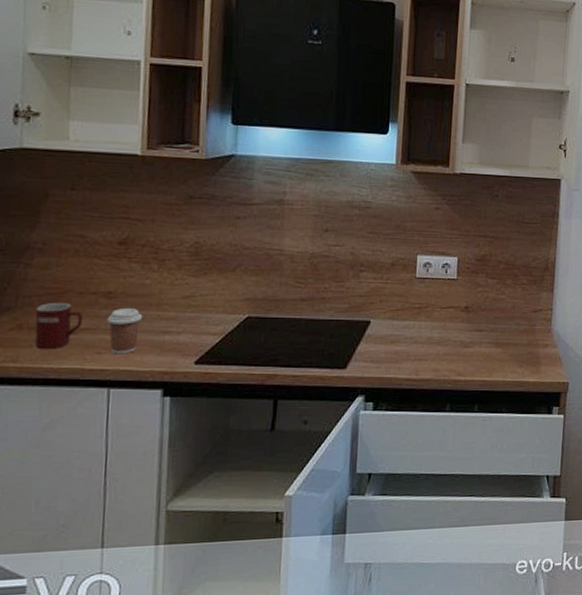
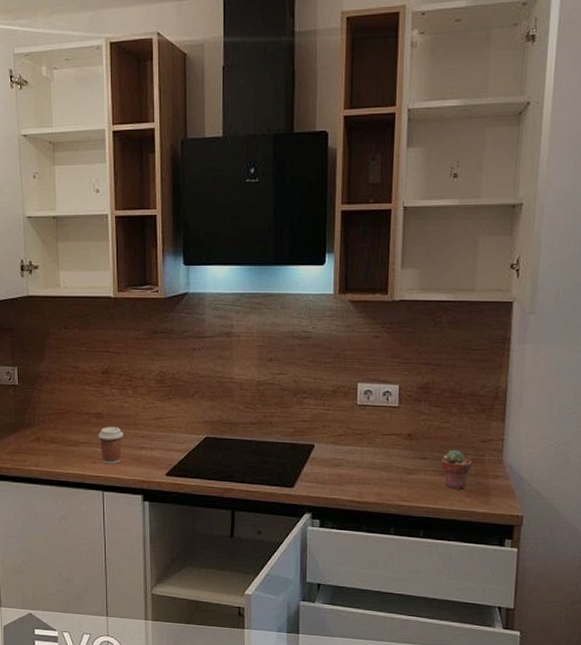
mug: present [35,303,83,348] -> none [48,421,80,457]
potted succulent: none [496,320,525,360] -> present [441,449,472,490]

